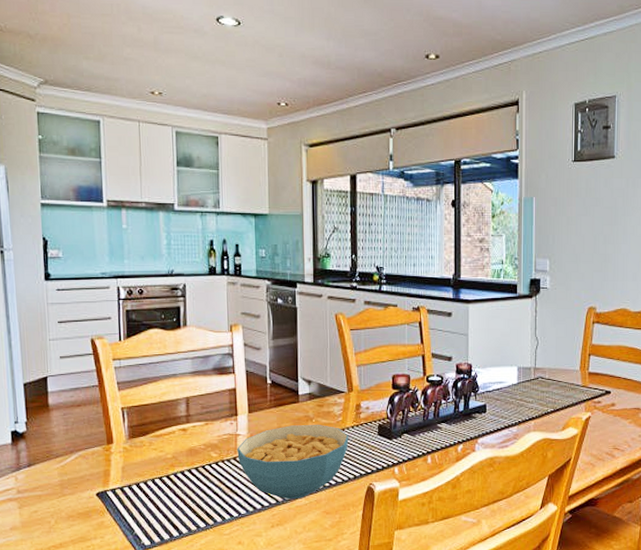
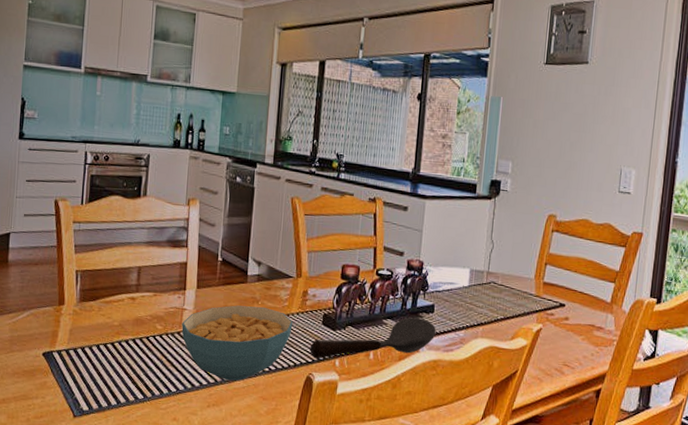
spoon: none [368,419,490,469] -> present [309,317,436,359]

